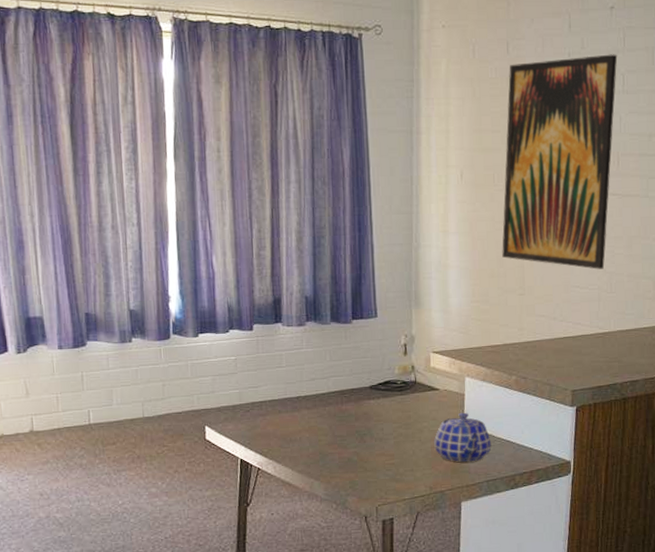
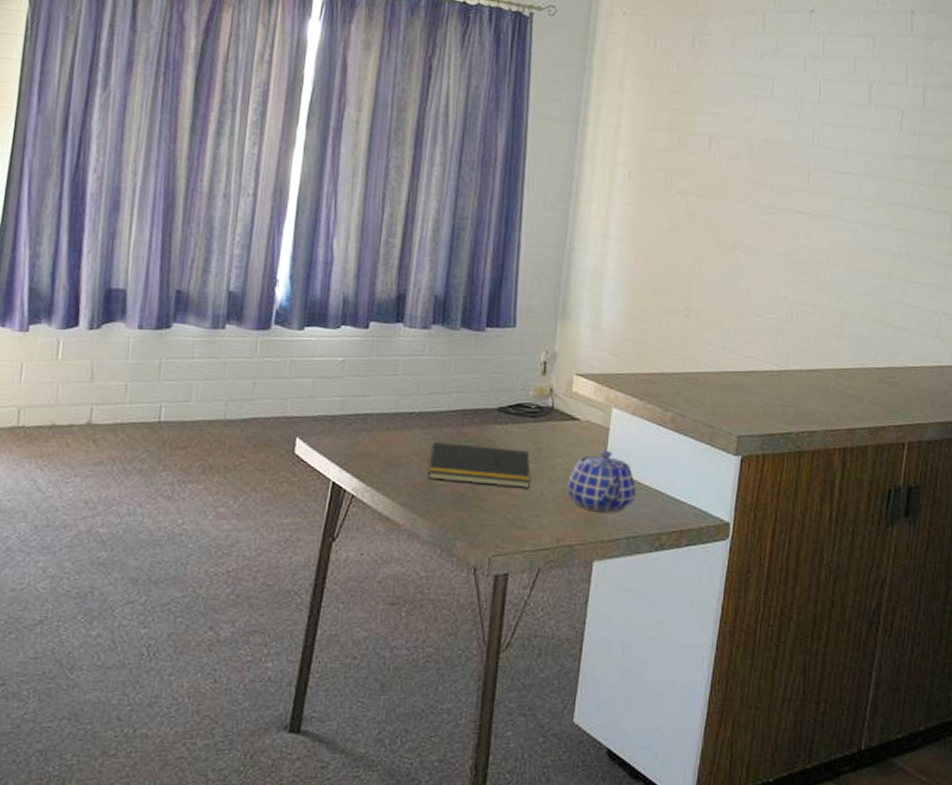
notepad: none [317,418,403,450] -> present [428,441,530,489]
wall art: present [502,54,618,269] -> none [668,59,815,296]

